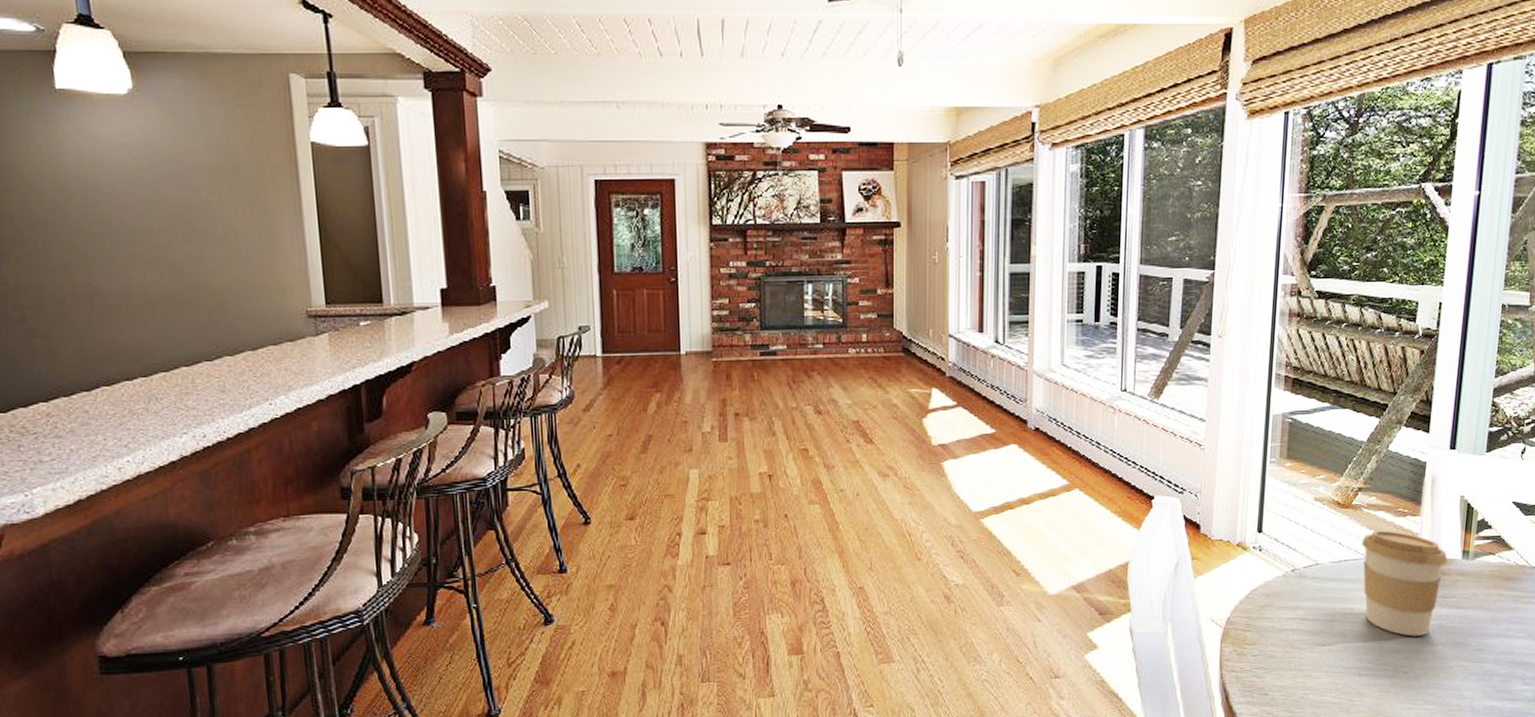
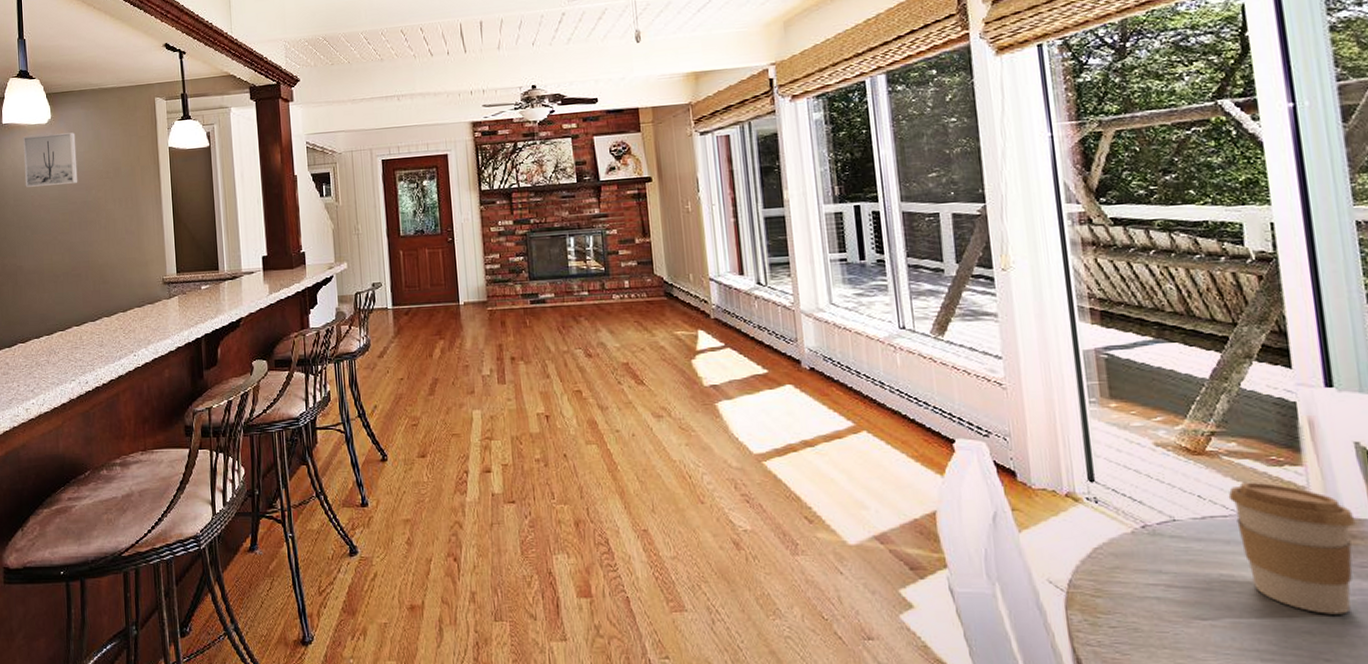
wall art: none [89,109,179,182] -> present [22,132,78,187]

